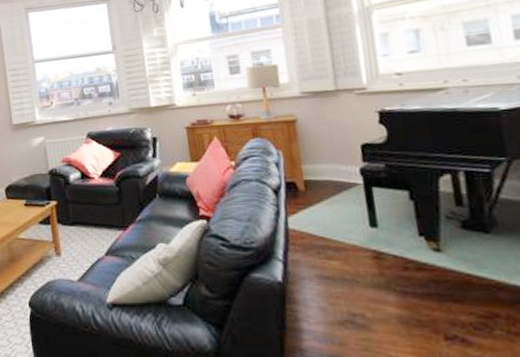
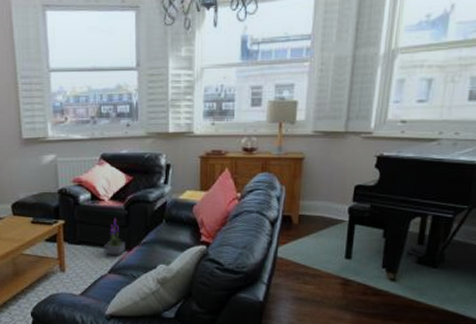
potted plant: none [98,196,120,236] -> present [104,218,125,256]

